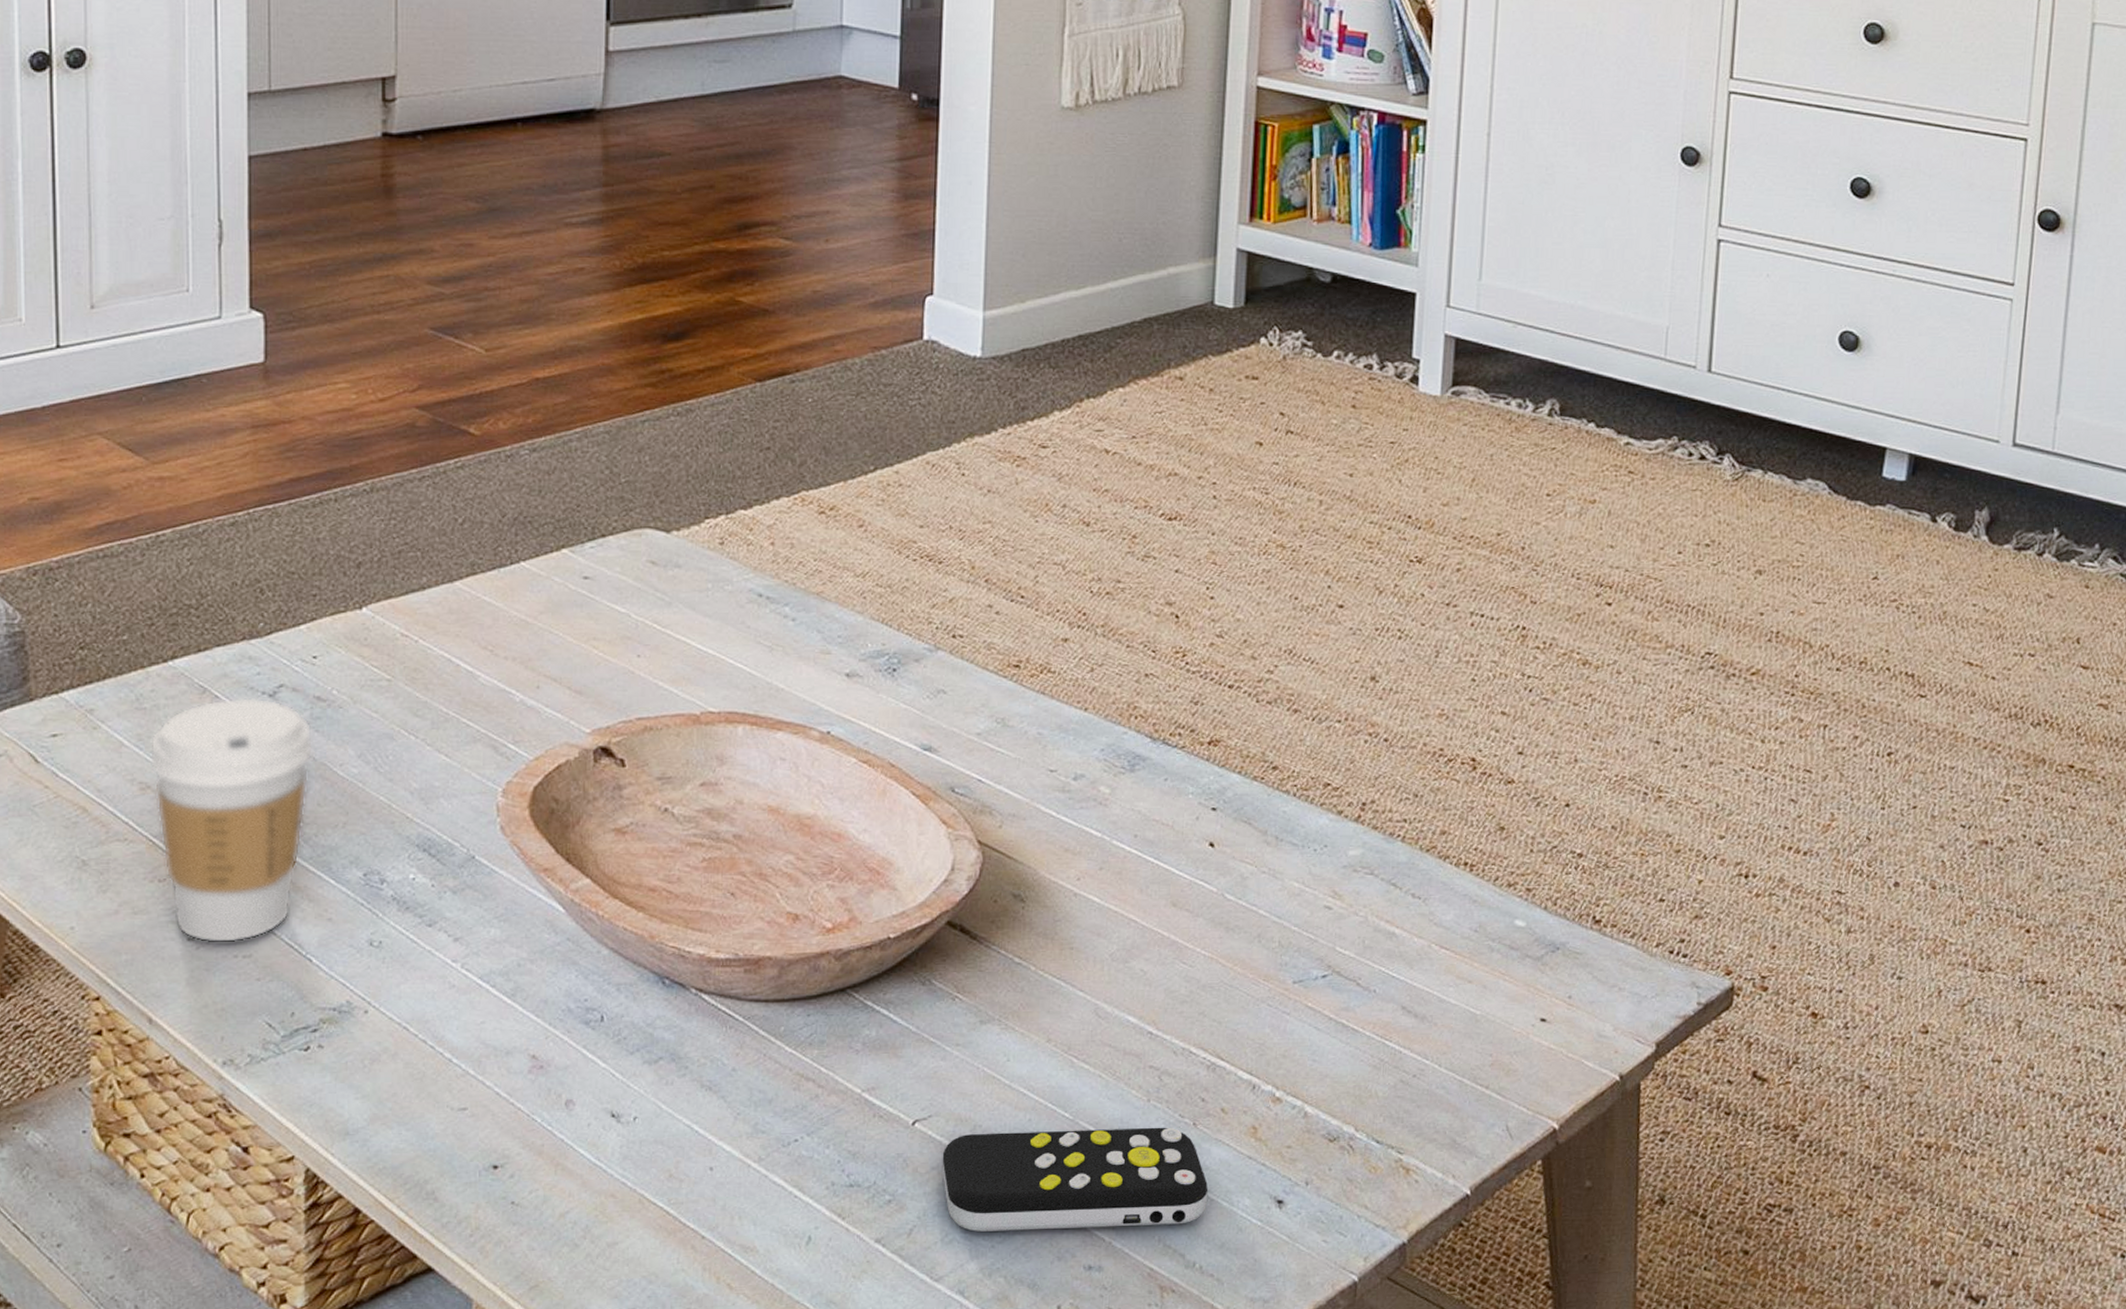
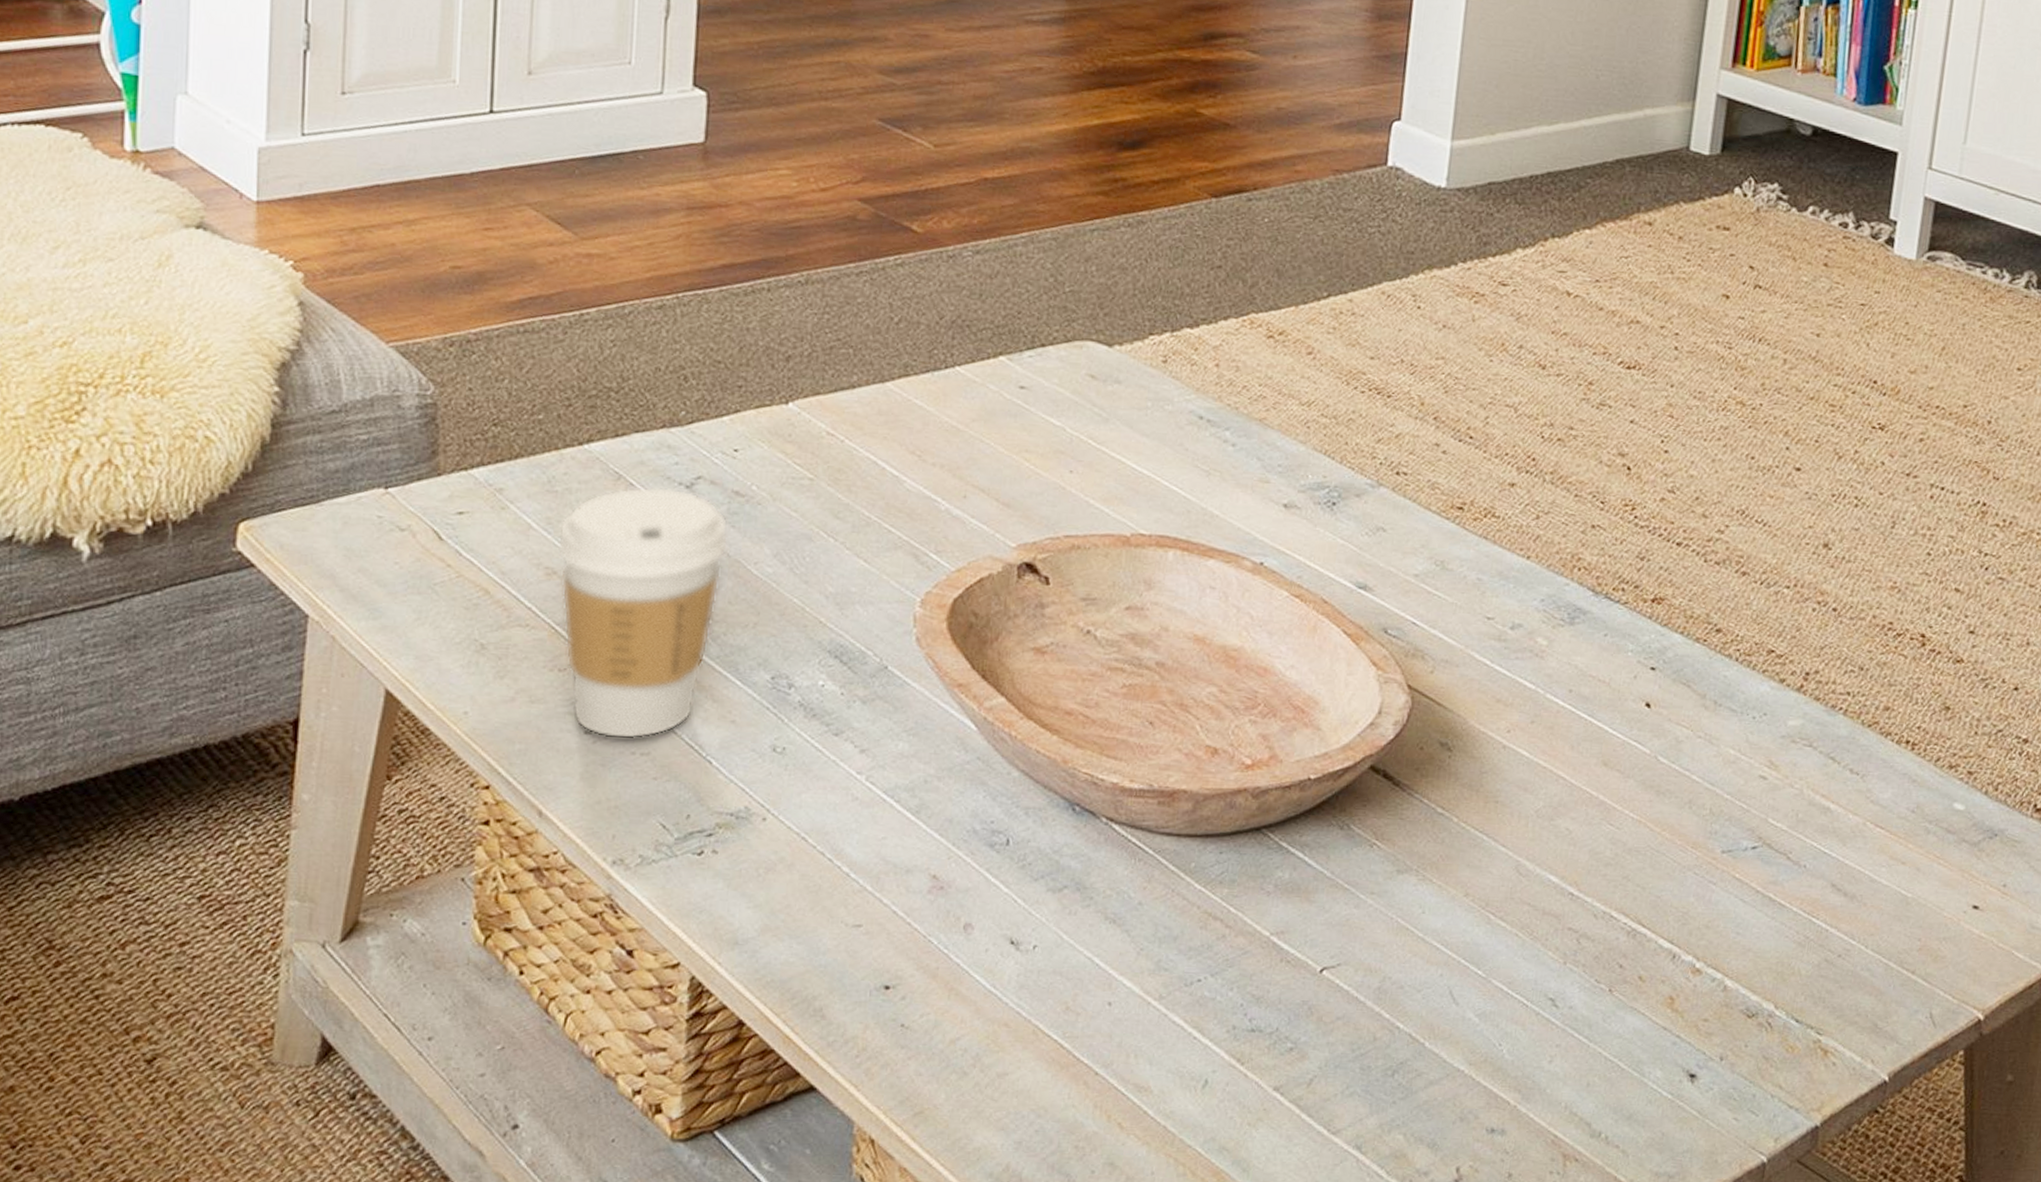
remote control: present [941,1127,1209,1232] -> none [1347,985,1620,1092]

